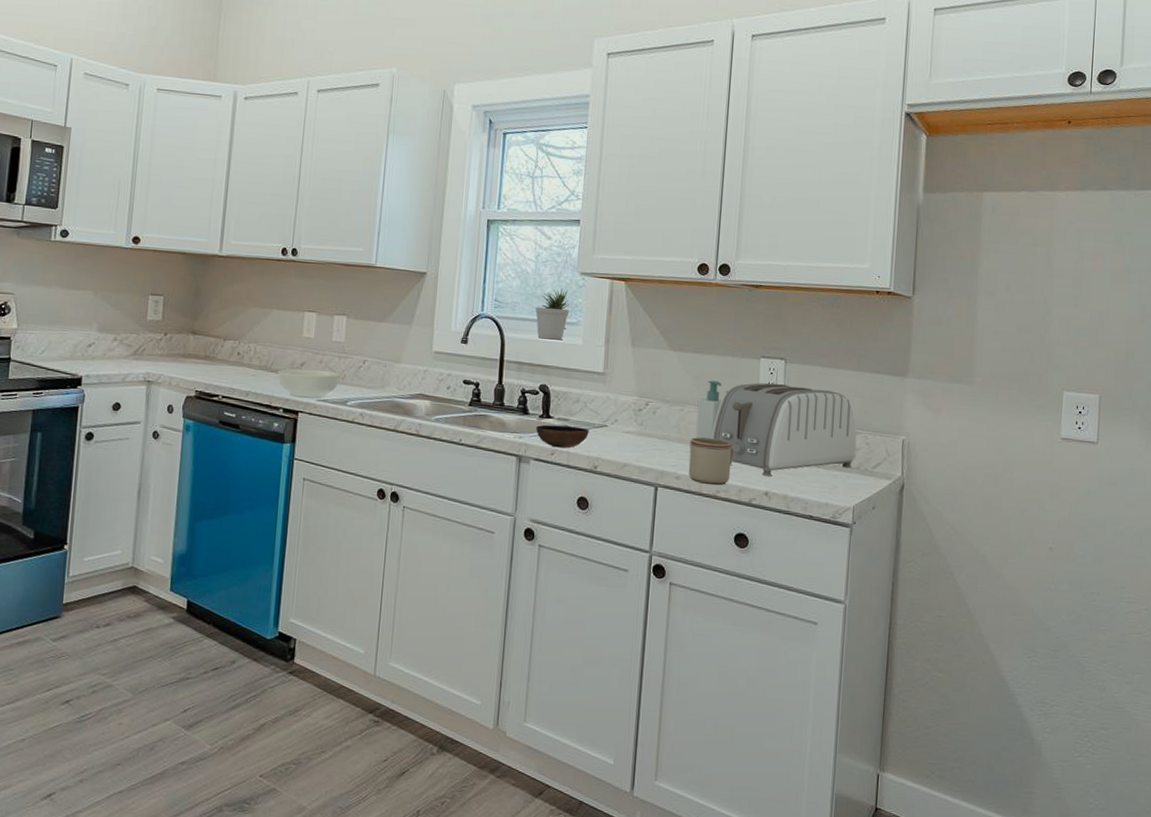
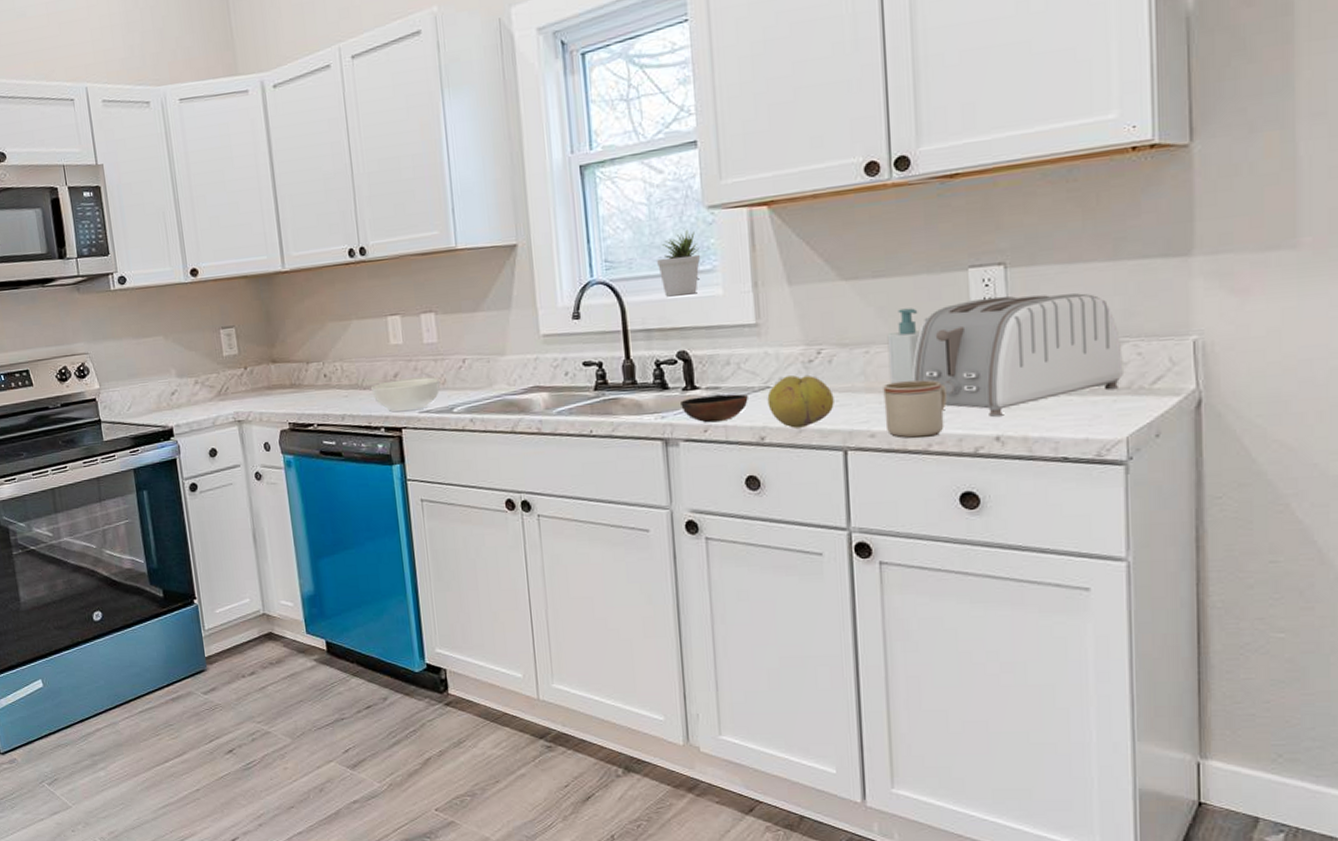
fruit: none [603,419,654,463] -> present [767,375,834,428]

